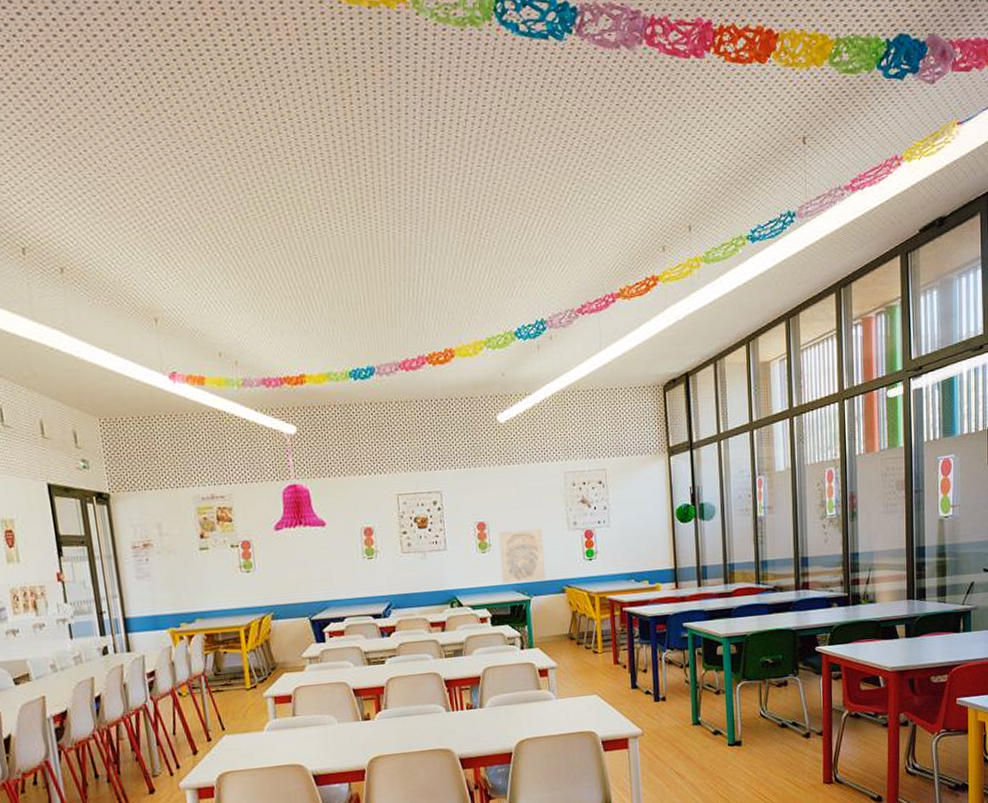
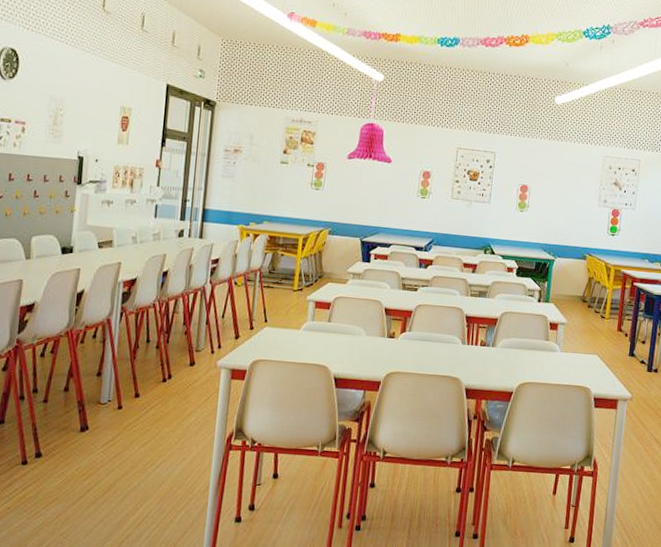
wall art: present [499,528,545,583] -> none [533,196,577,246]

